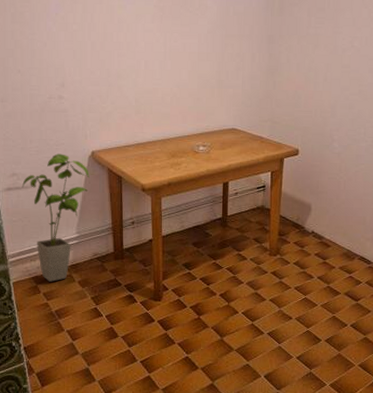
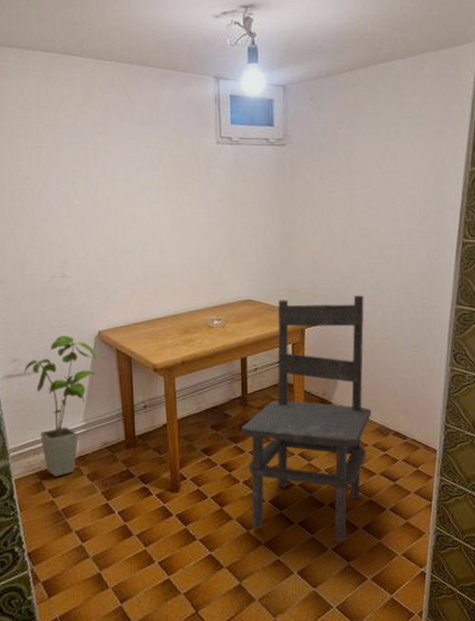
wooden chair: none [220,129,341,352] -> present [241,295,372,542]

